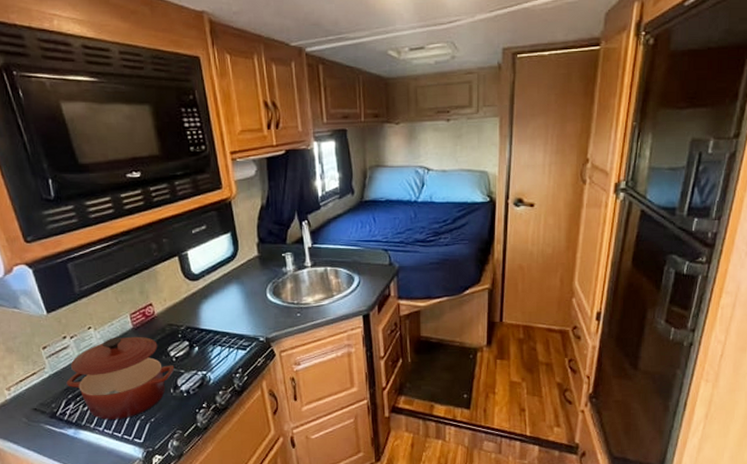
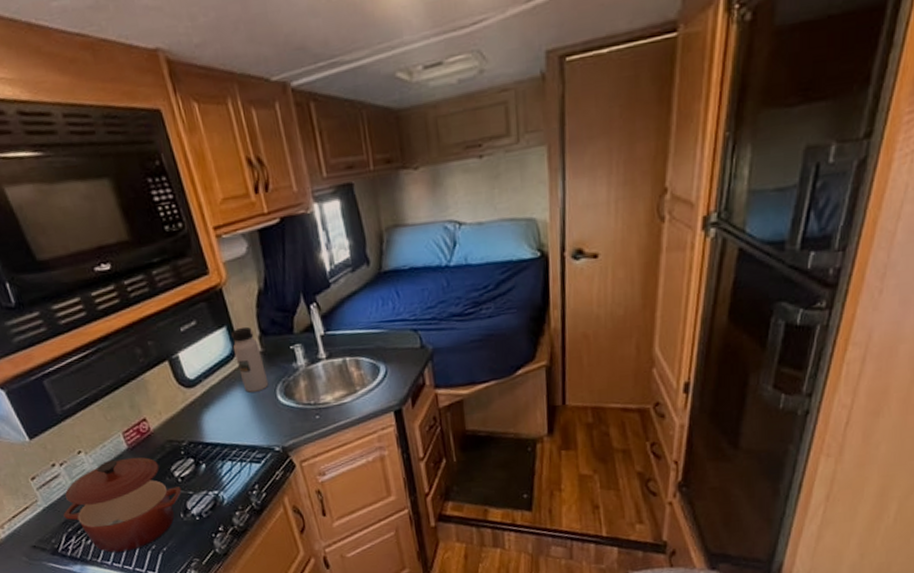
water bottle: none [234,234,261,289] -> present [231,326,269,393]

